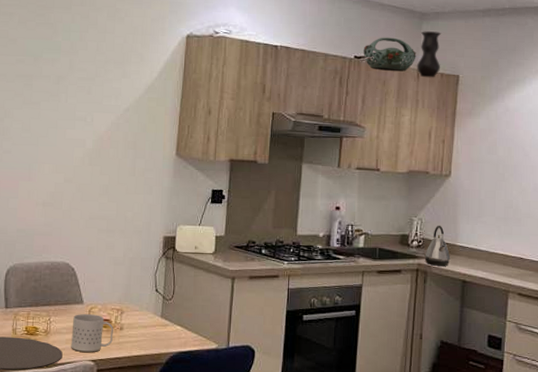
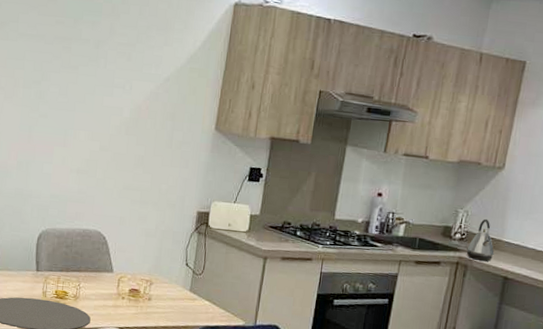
mug: present [71,313,113,353] -> none [99,282,142,320]
decorative basket: present [363,37,416,72] -> none [423,15,482,54]
vase: present [416,31,442,78] -> none [479,11,512,63]

